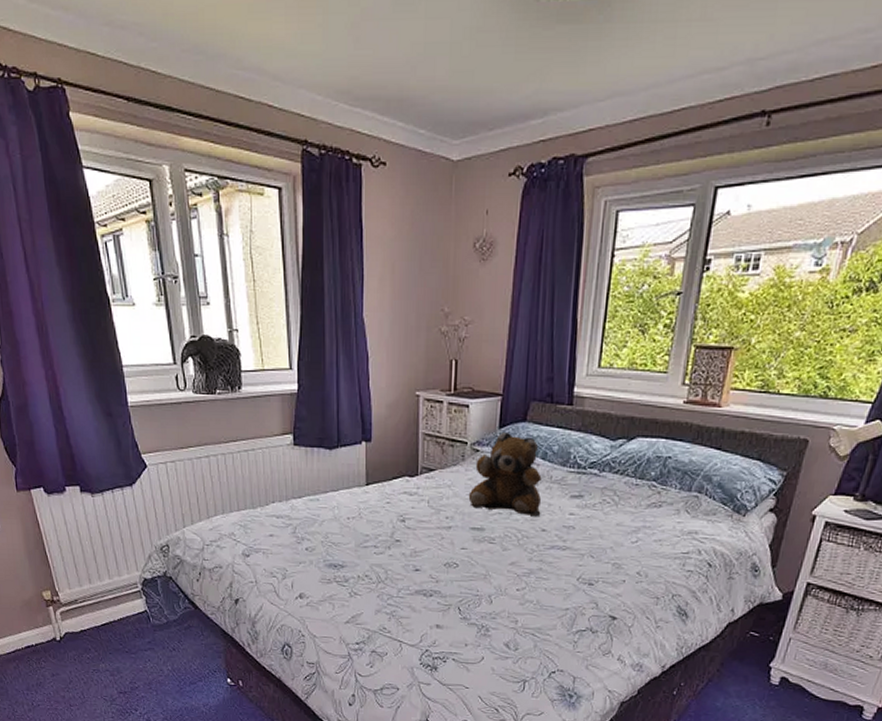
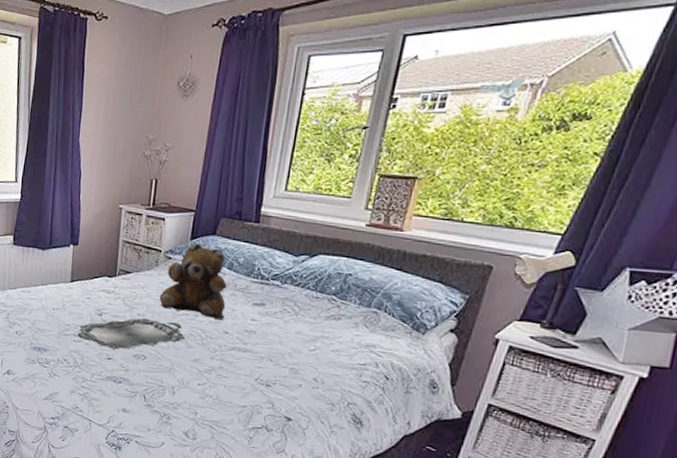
serving tray: none [378,521,500,559] -> present [77,318,185,350]

